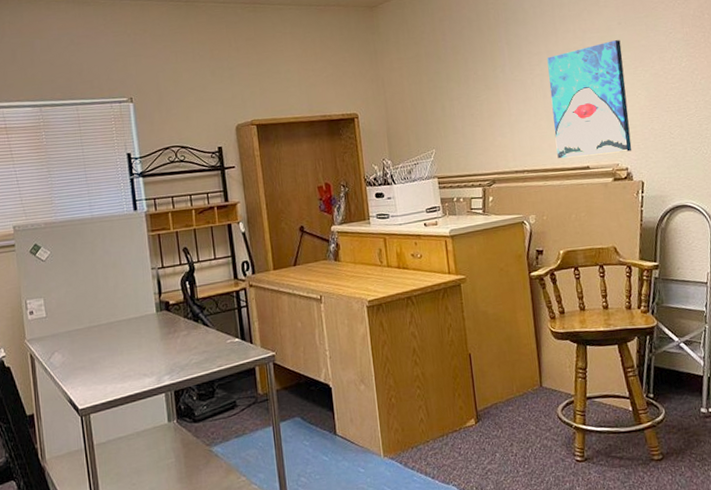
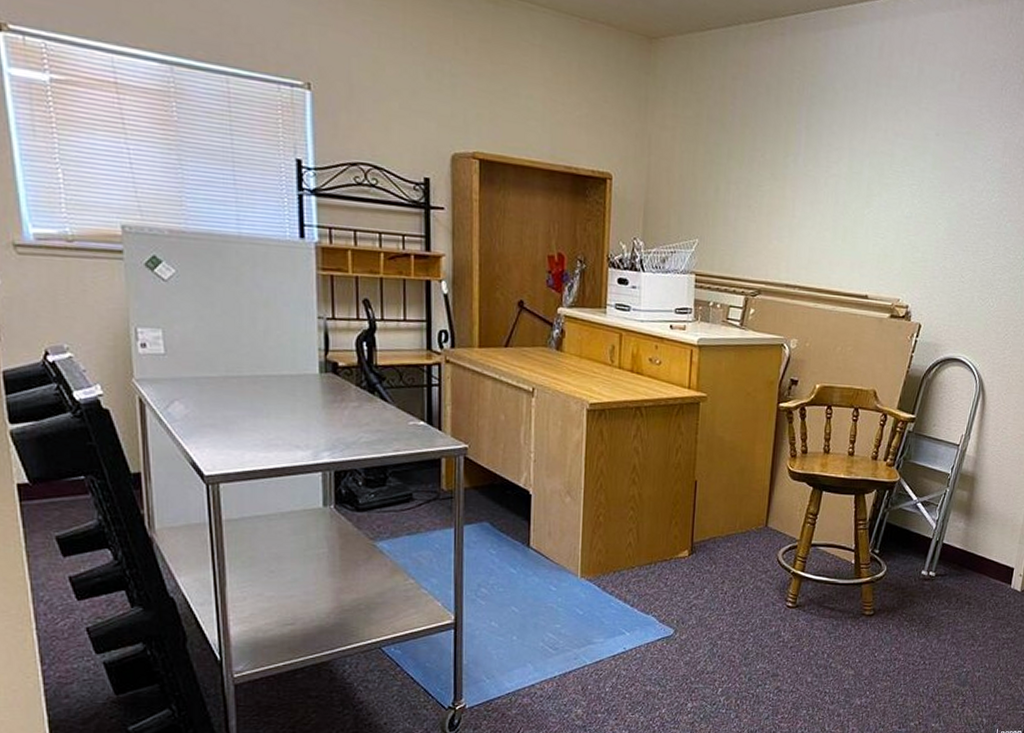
wall art: present [547,40,632,159] -> none [836,153,934,288]

